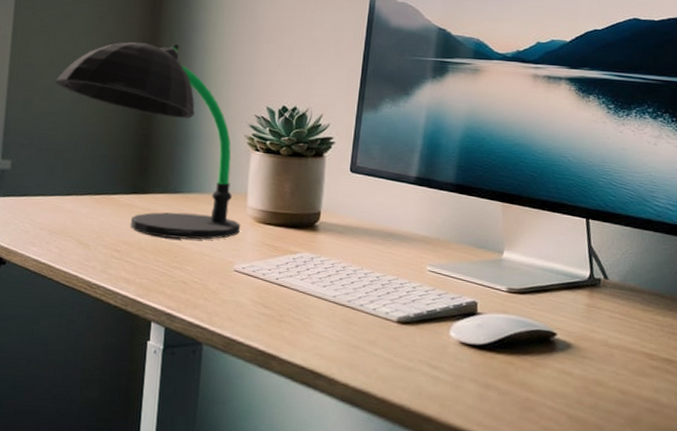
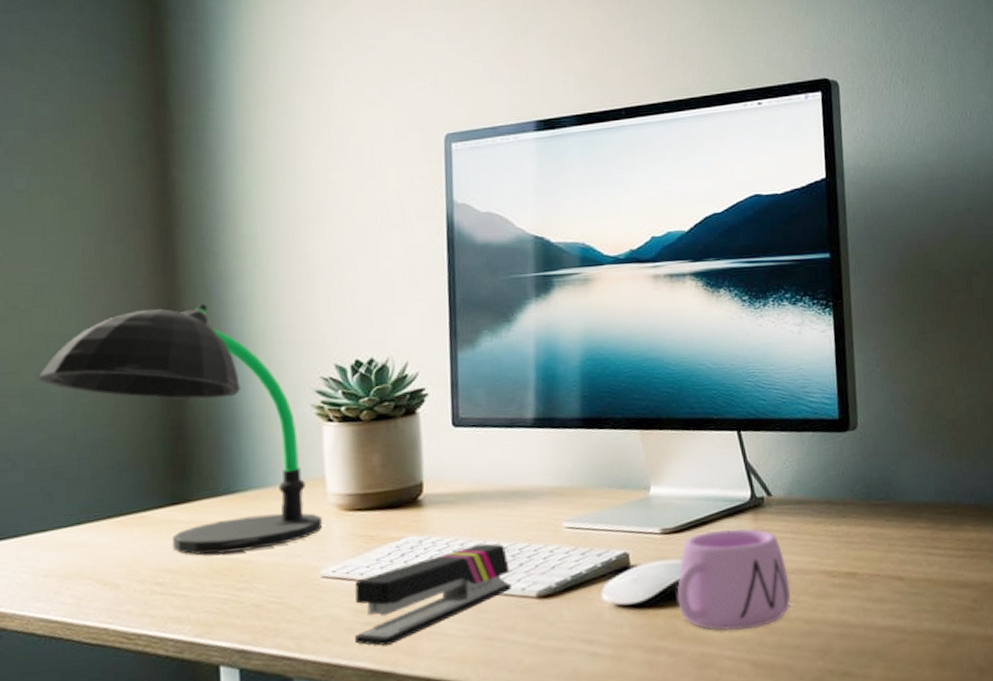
stapler: none [252,269,379,334] -> present [355,543,511,646]
mug: none [512,297,612,388] -> present [677,528,791,631]

